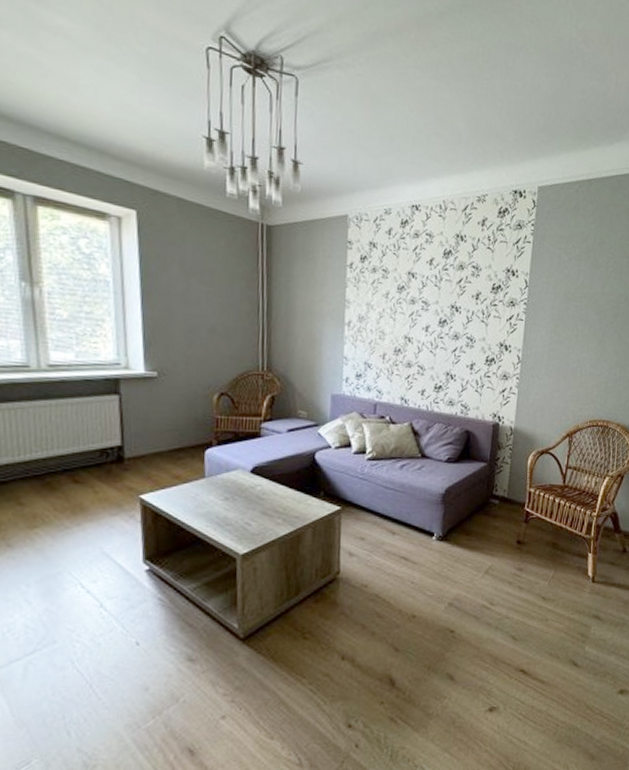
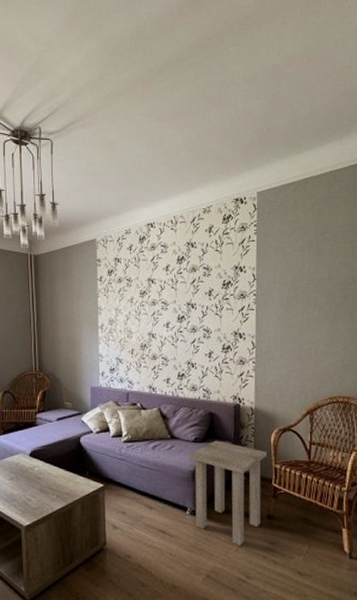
side table: none [439,461,523,573] -> present [188,440,268,546]

